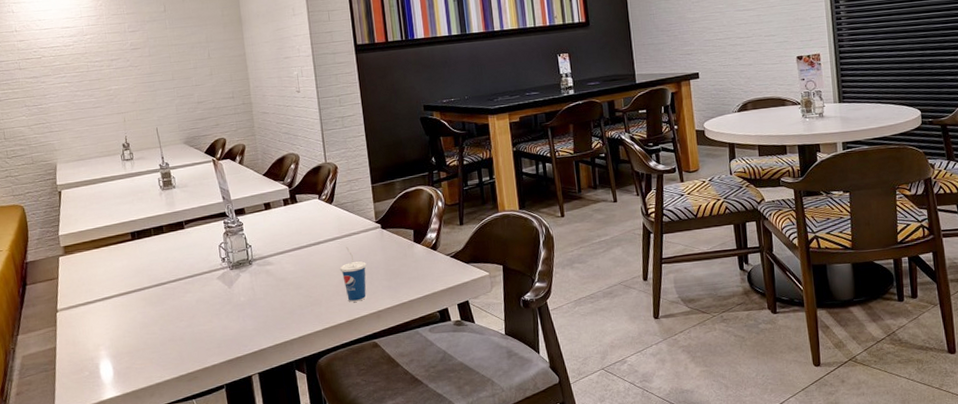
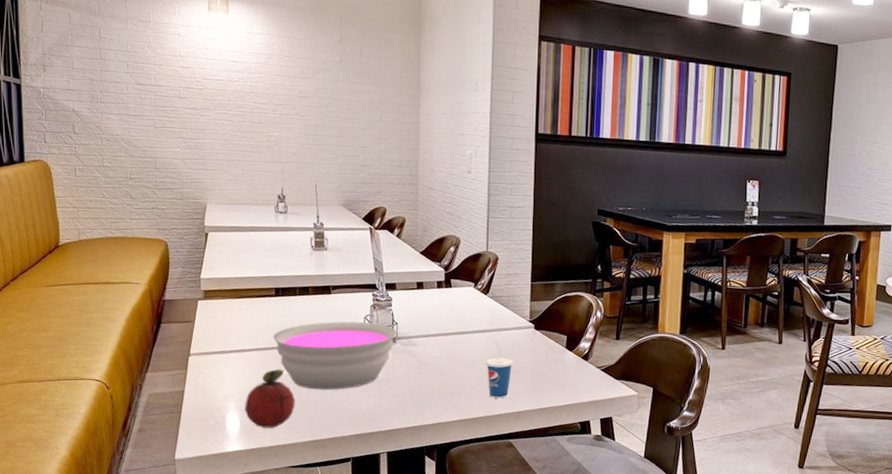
fruit: none [115,309,164,371] -> present [244,368,295,429]
bowl: none [134,249,252,324] -> present [273,321,397,390]

